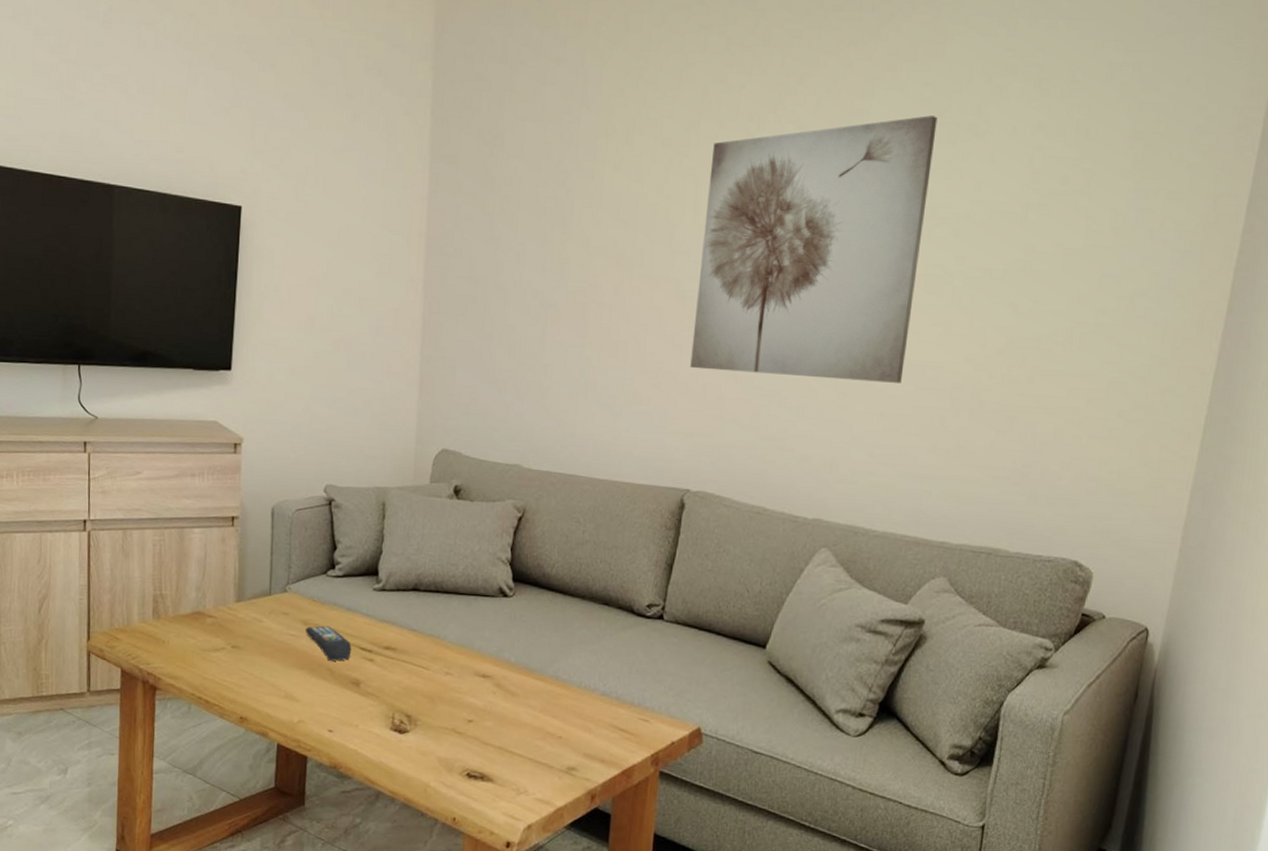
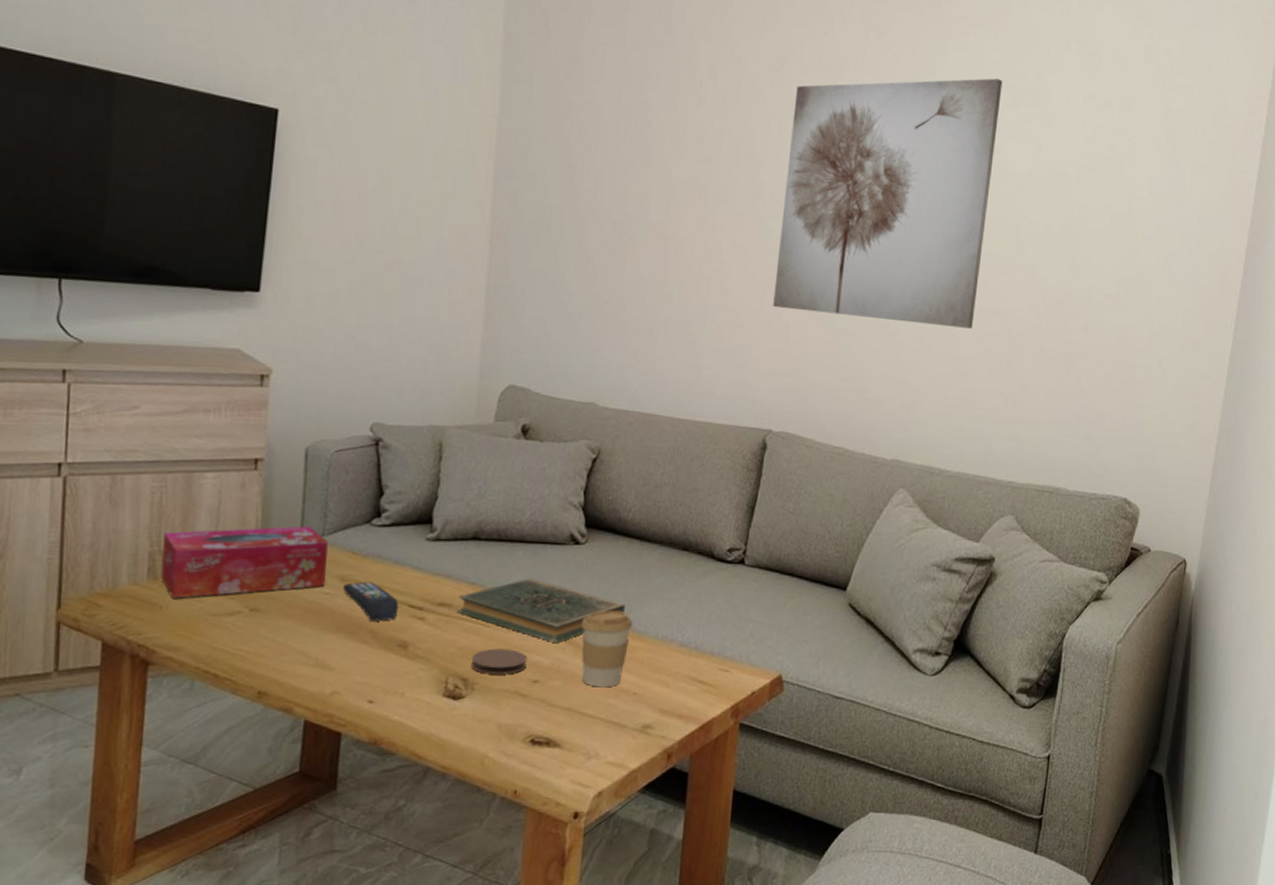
tissue box: none [162,575,292,635] -> present [160,526,328,599]
book: none [401,626,550,687] -> present [457,577,625,643]
coaster: none [414,689,463,714] -> present [471,648,527,675]
coffee cup: none [510,659,558,730] -> present [580,610,633,688]

